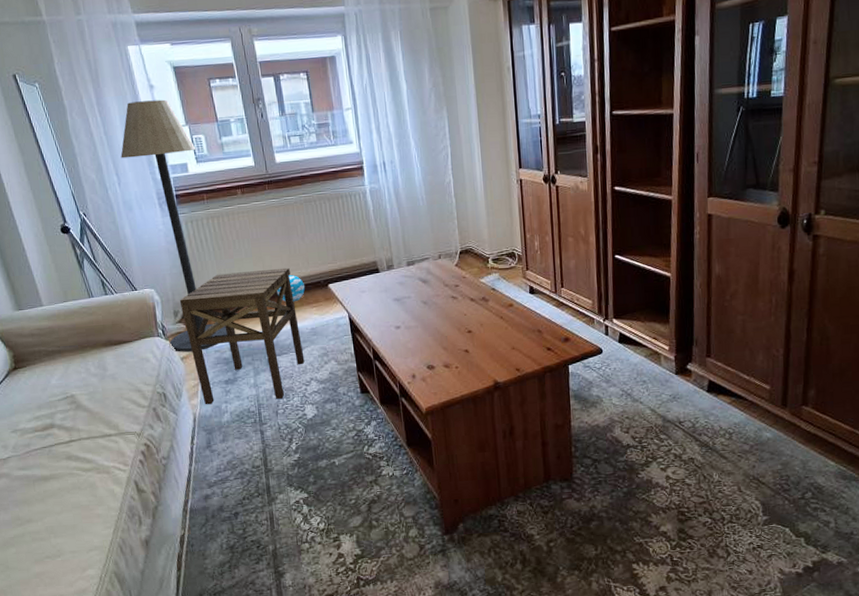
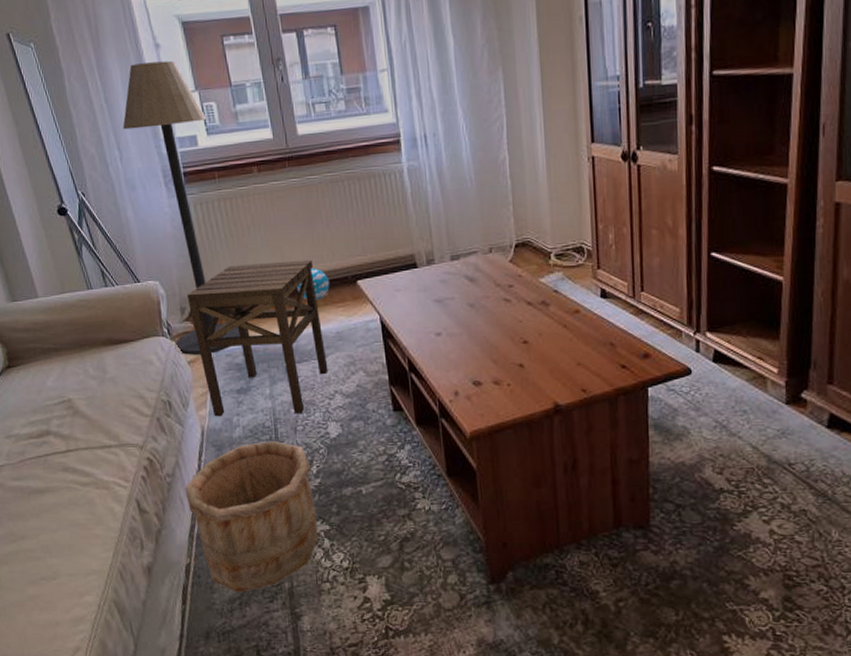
wooden bucket: none [179,424,299,557] -> present [185,441,319,592]

